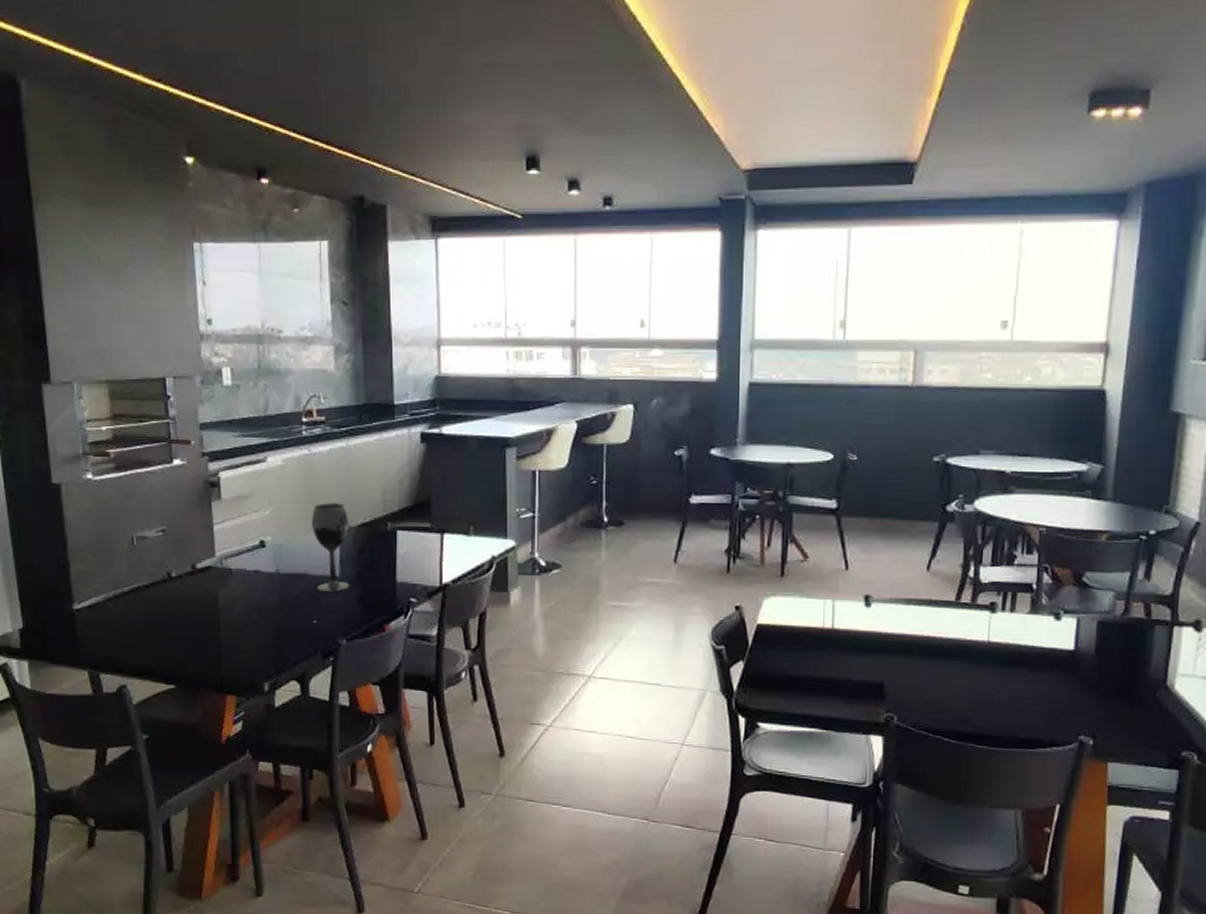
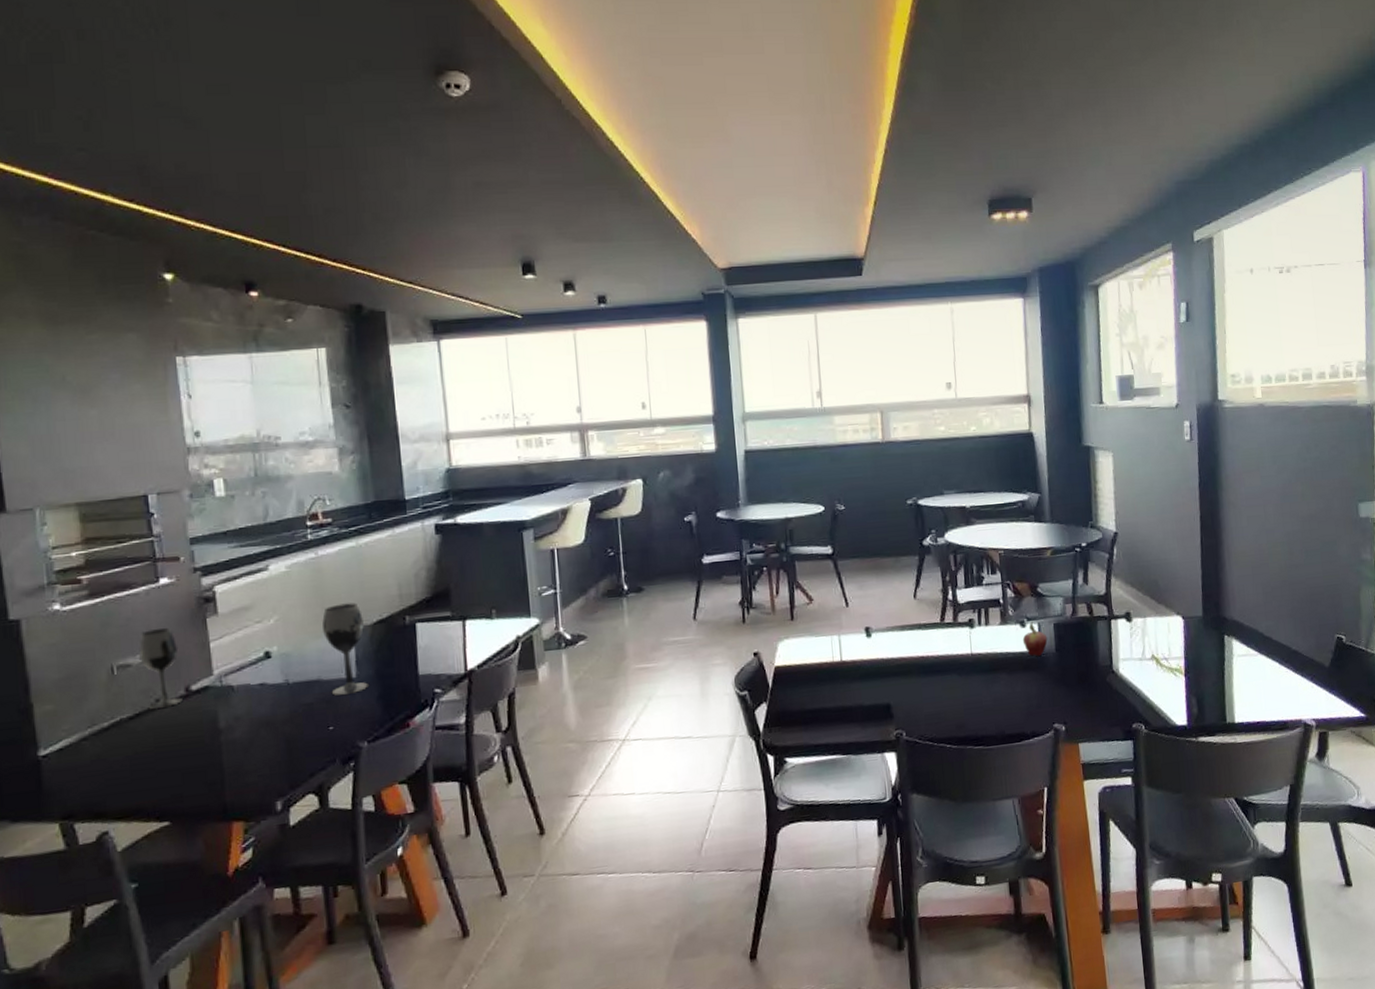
wine glass: none [154,506,189,582] -> present [139,627,183,710]
fruit: none [1054,614,1087,657] -> present [1022,621,1048,657]

